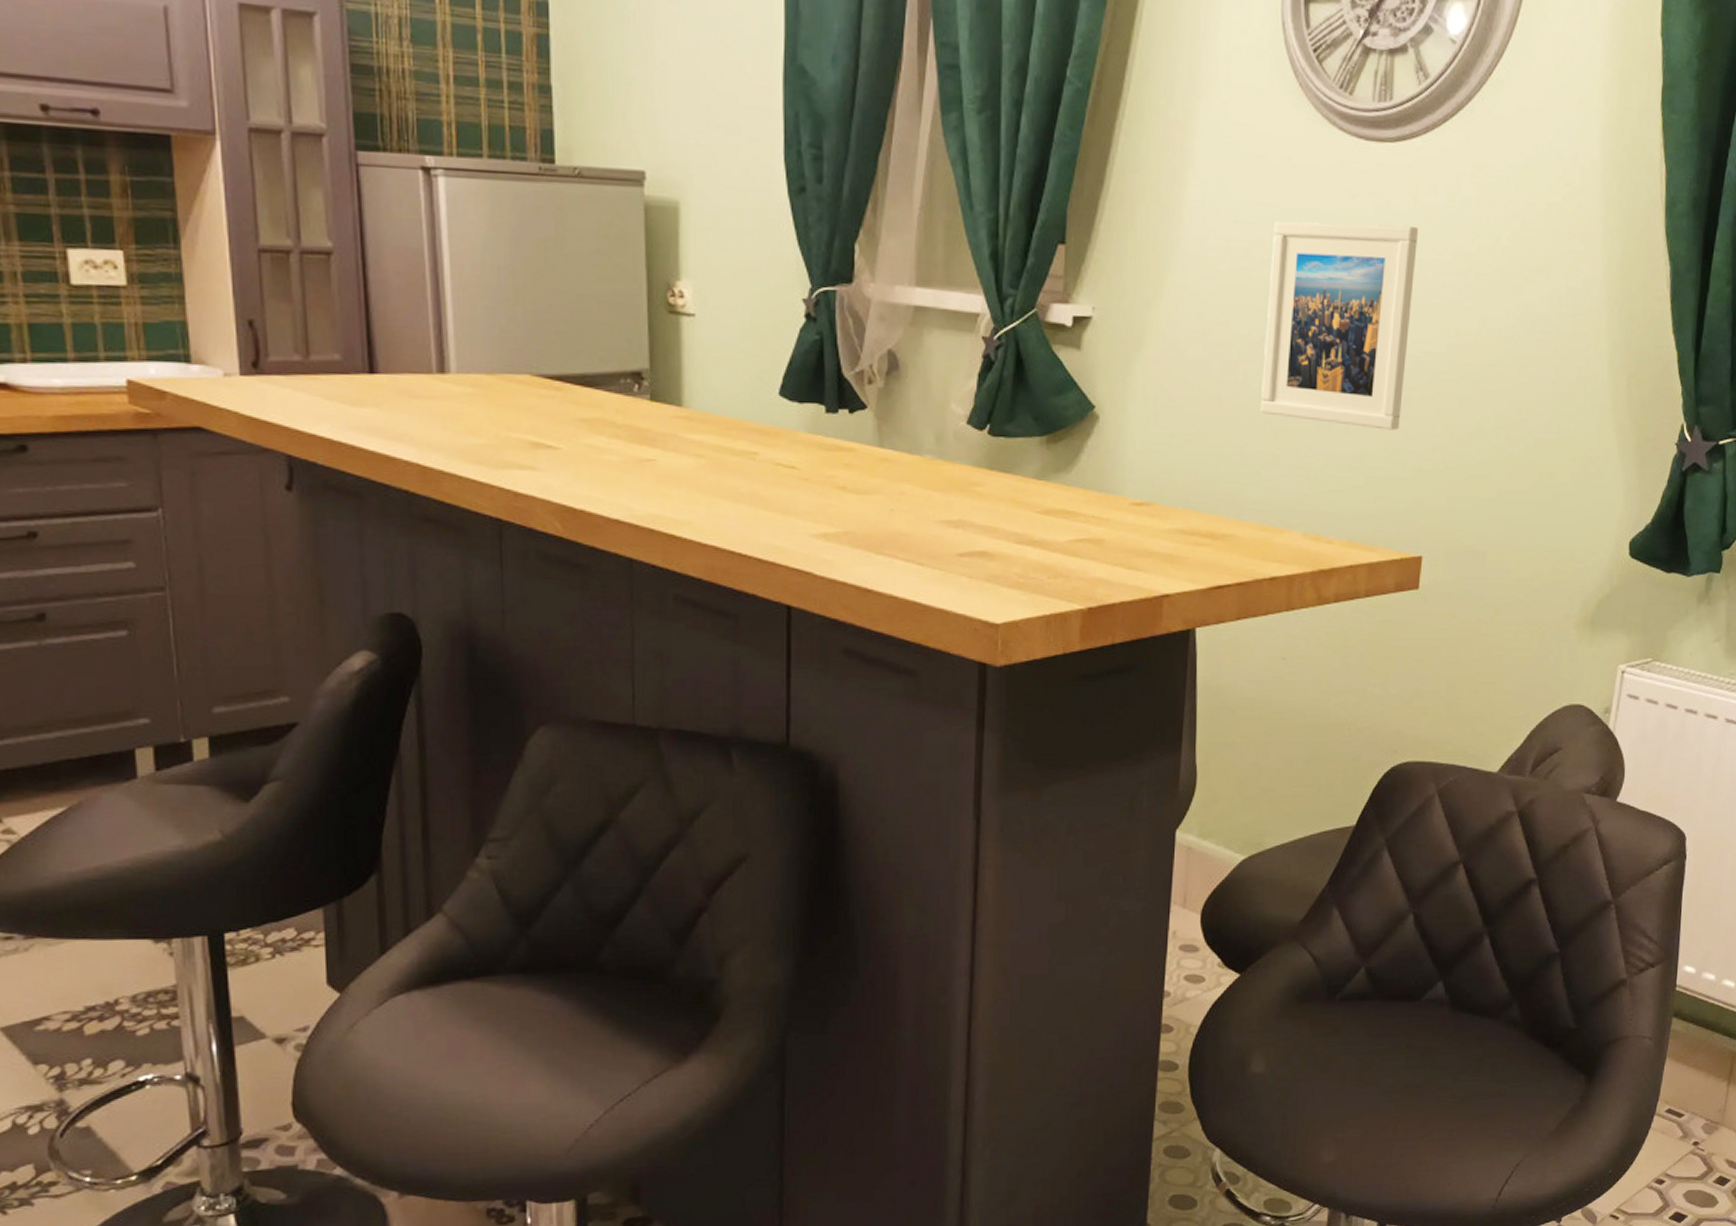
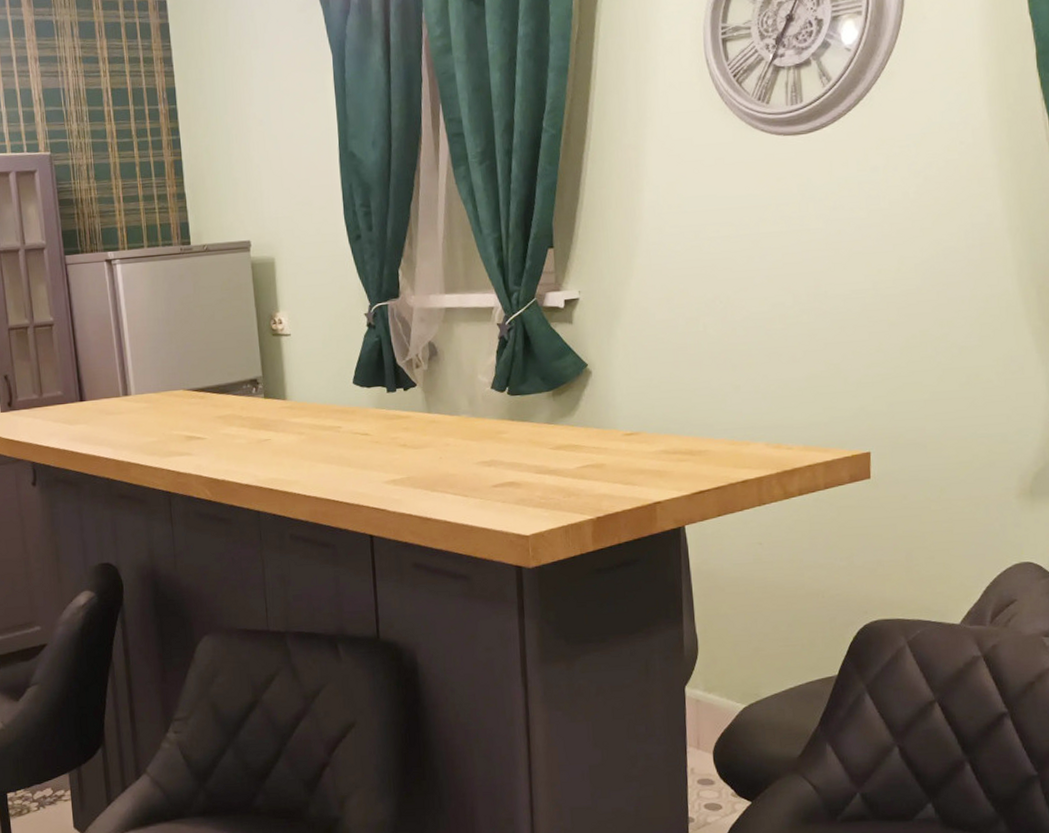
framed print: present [1261,221,1418,430] -> none [715,194,839,356]

